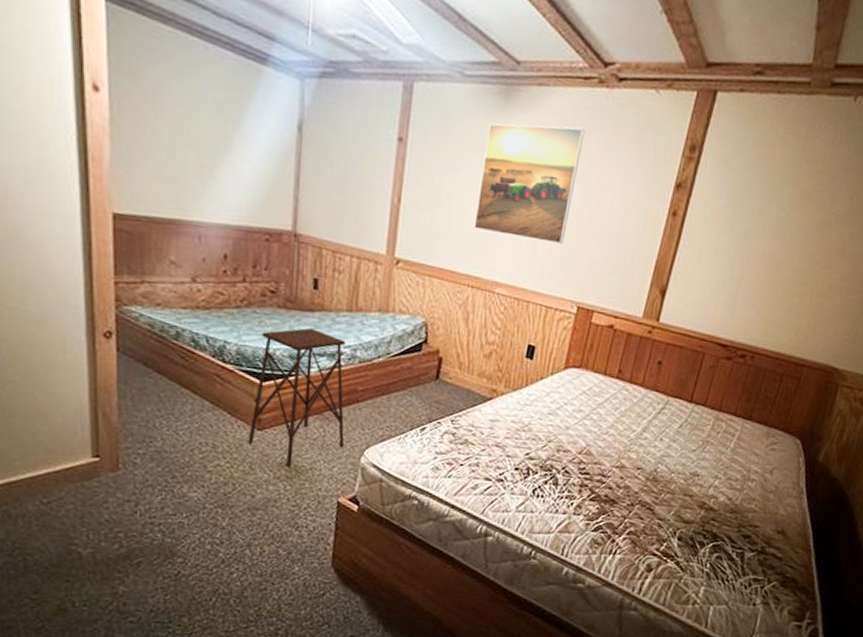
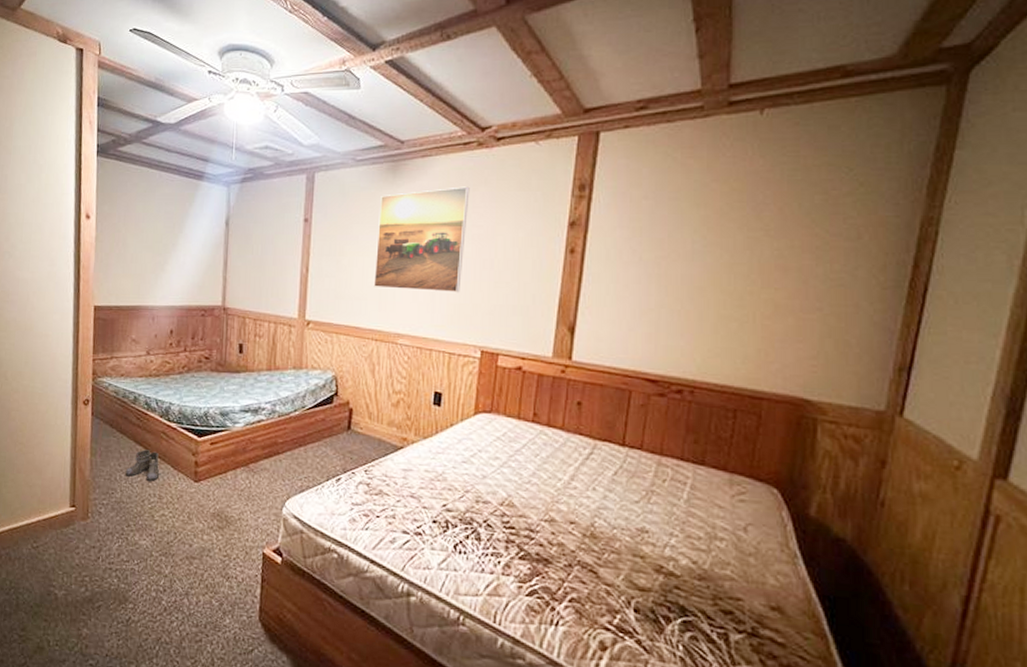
boots: none [167,393,213,430] -> present [125,449,160,482]
side table: present [248,328,345,467] -> none [187,388,267,517]

